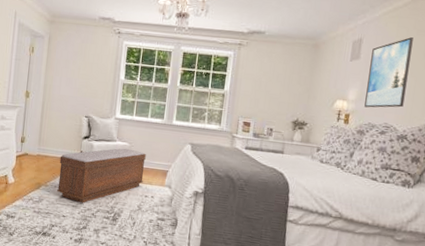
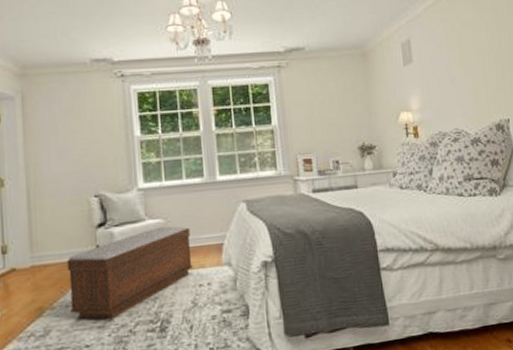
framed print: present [364,37,413,108] -> none [423,31,469,115]

